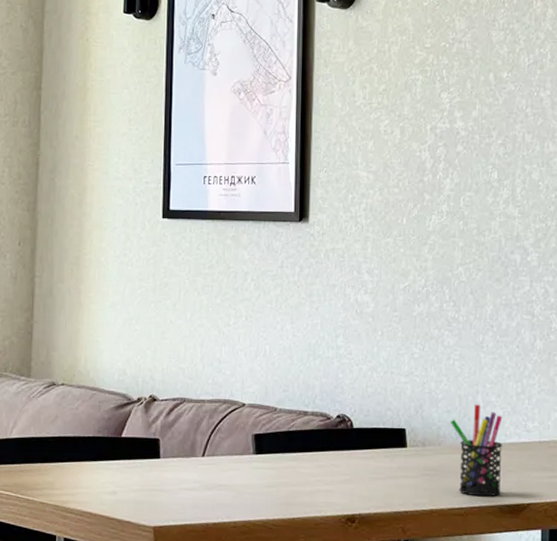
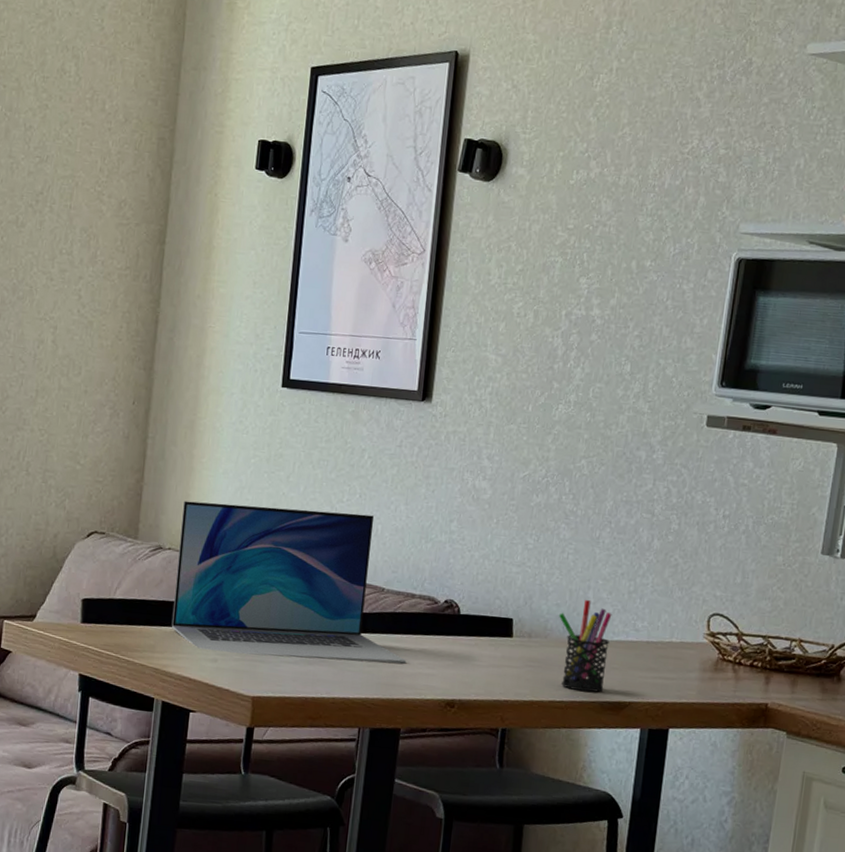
laptop: none [70,335,304,485] -> present [172,501,407,664]

